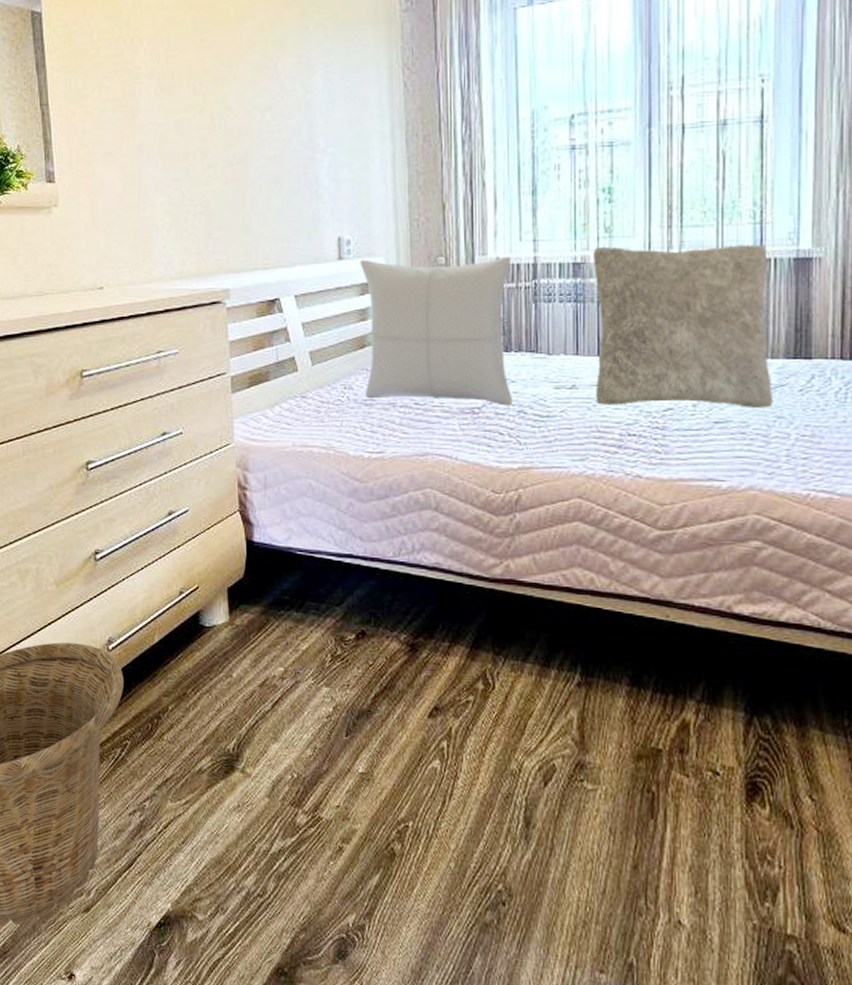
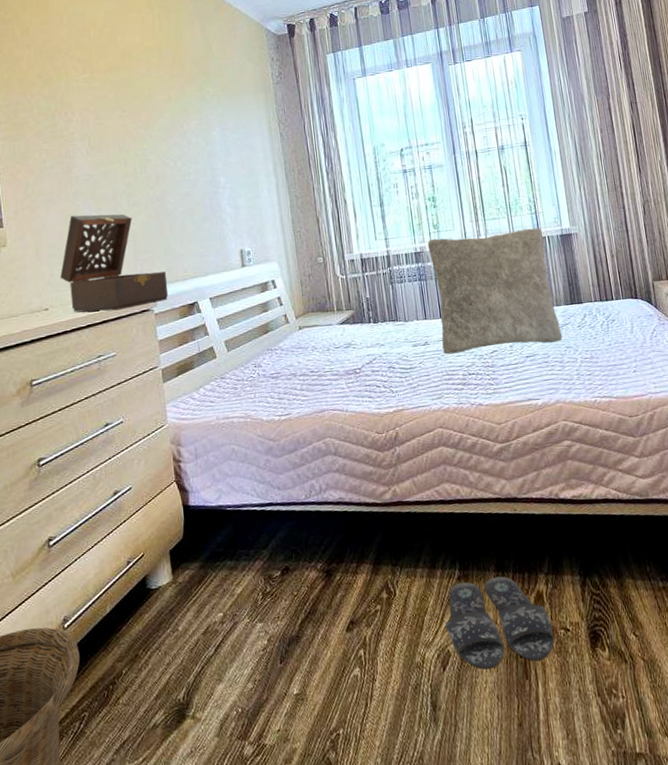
jewelry box: none [117,174,245,299] -> present [60,214,169,313]
pillow: present [360,256,513,406] -> none [259,252,384,373]
slippers: none [553,689,696,801] -> present [445,576,554,670]

